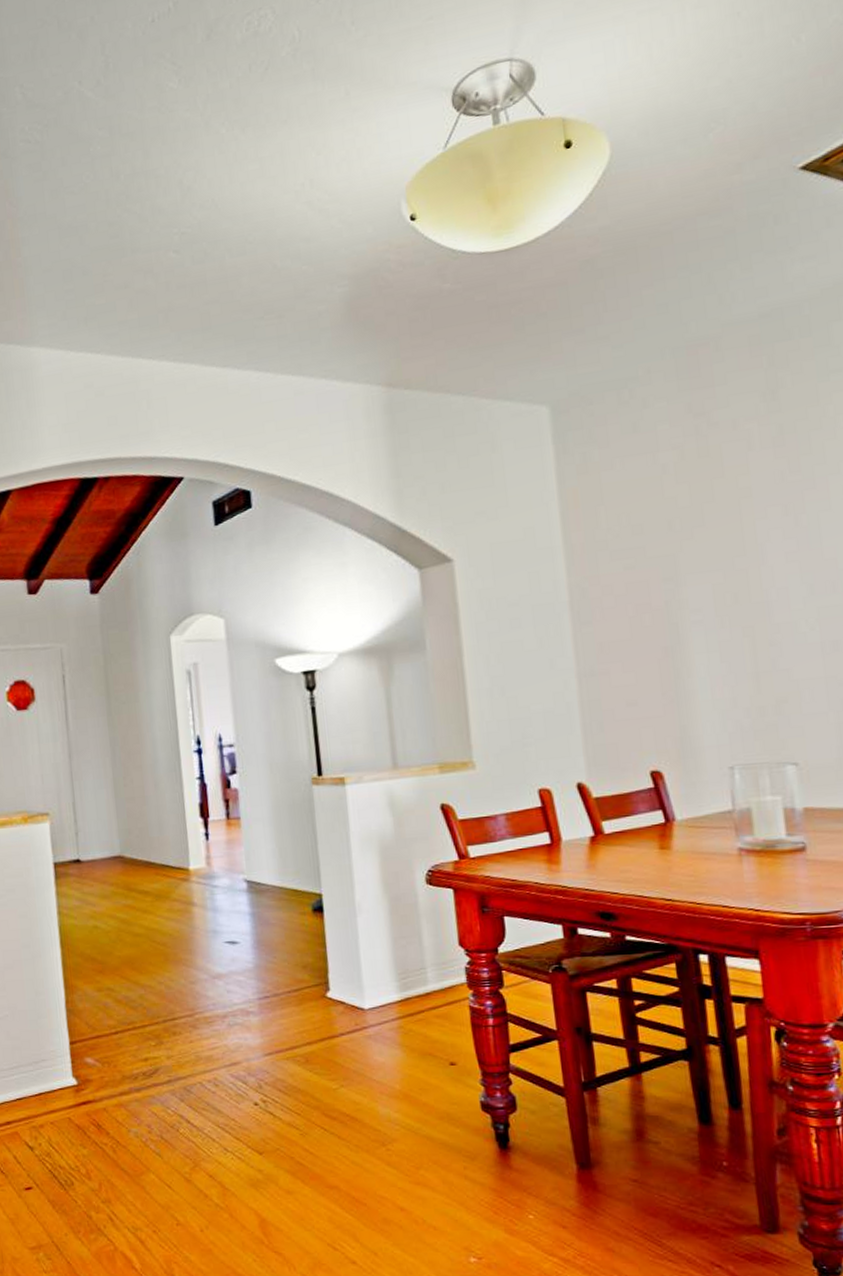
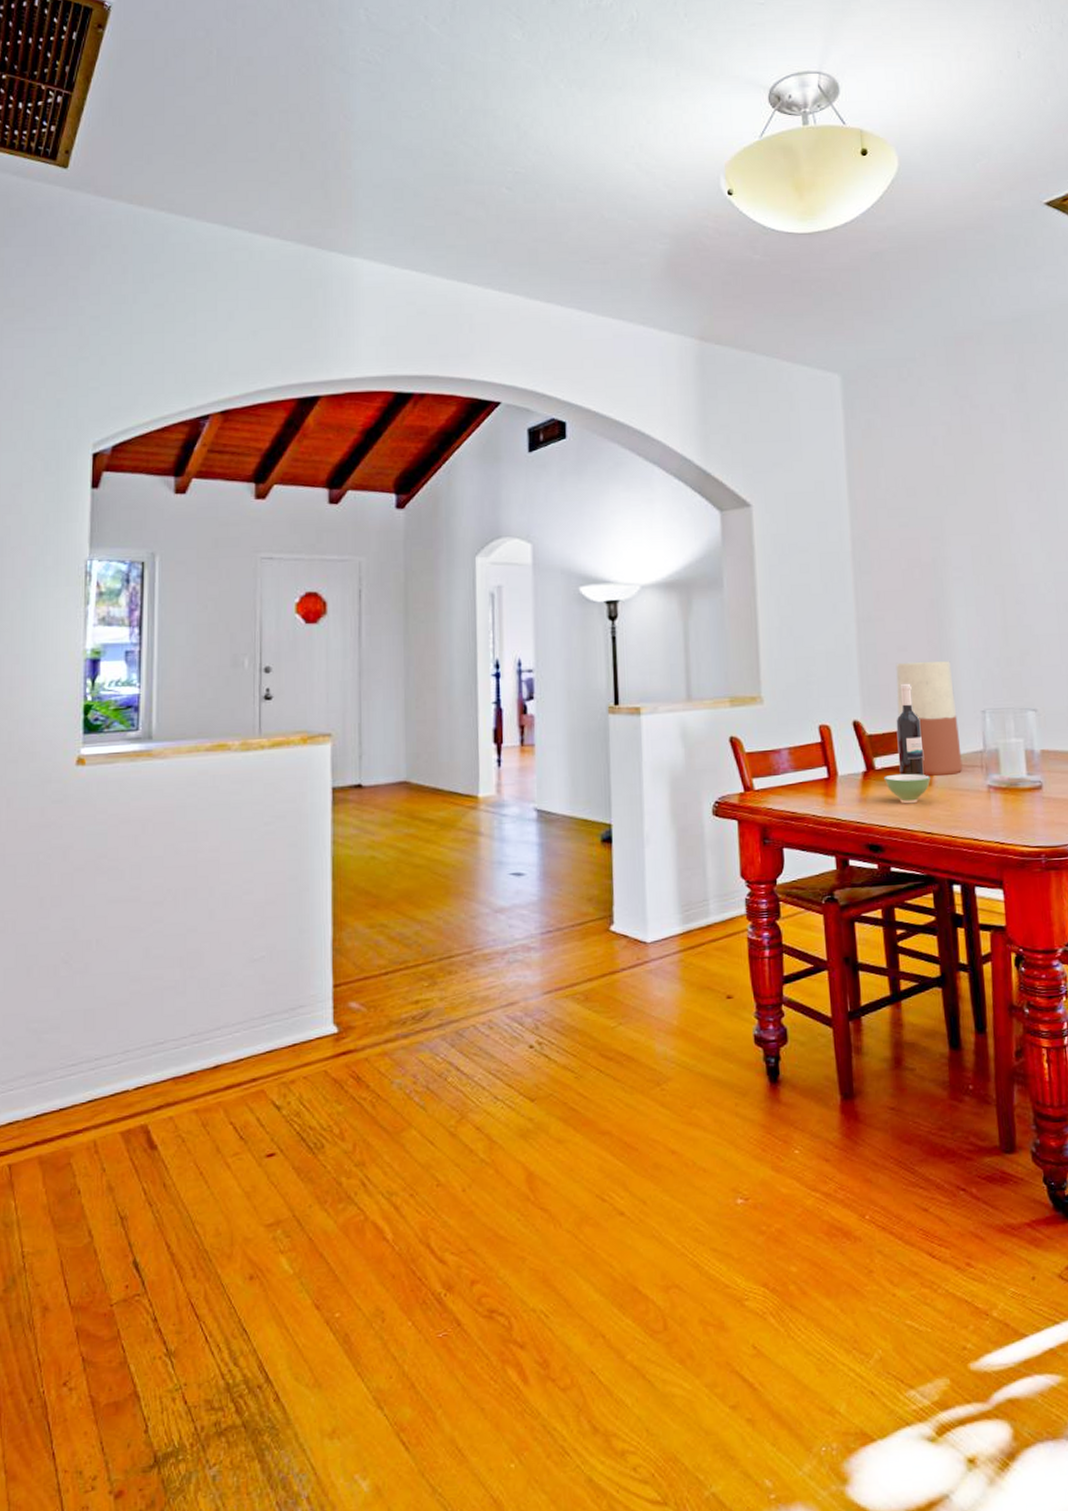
bowl: none [615,837,670,870] -> present [884,773,931,804]
vase: none [624,714,708,841] -> present [896,660,963,777]
wine bottle: none [626,740,662,840] -> present [896,683,924,776]

